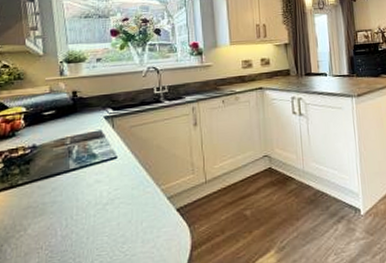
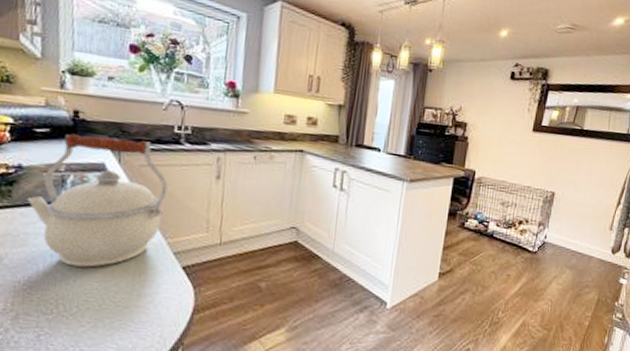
kettle: none [42,105,155,226] -> present [27,133,168,268]

